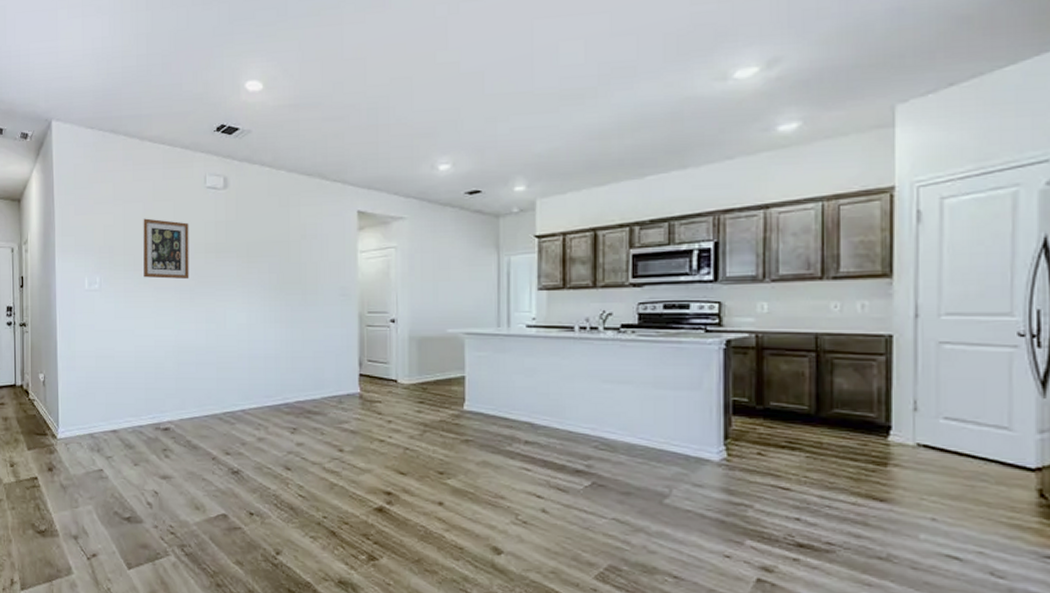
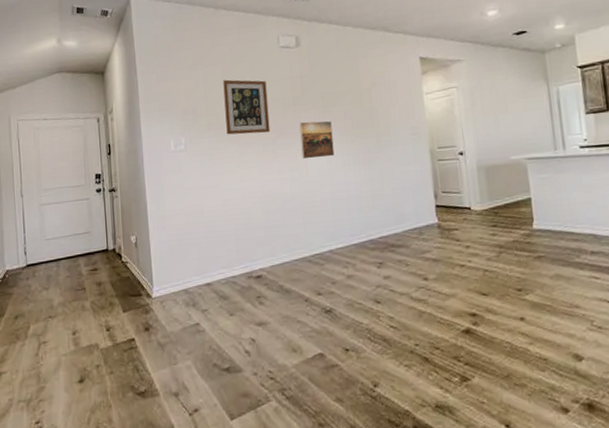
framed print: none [220,271,255,311] -> present [299,121,335,160]

